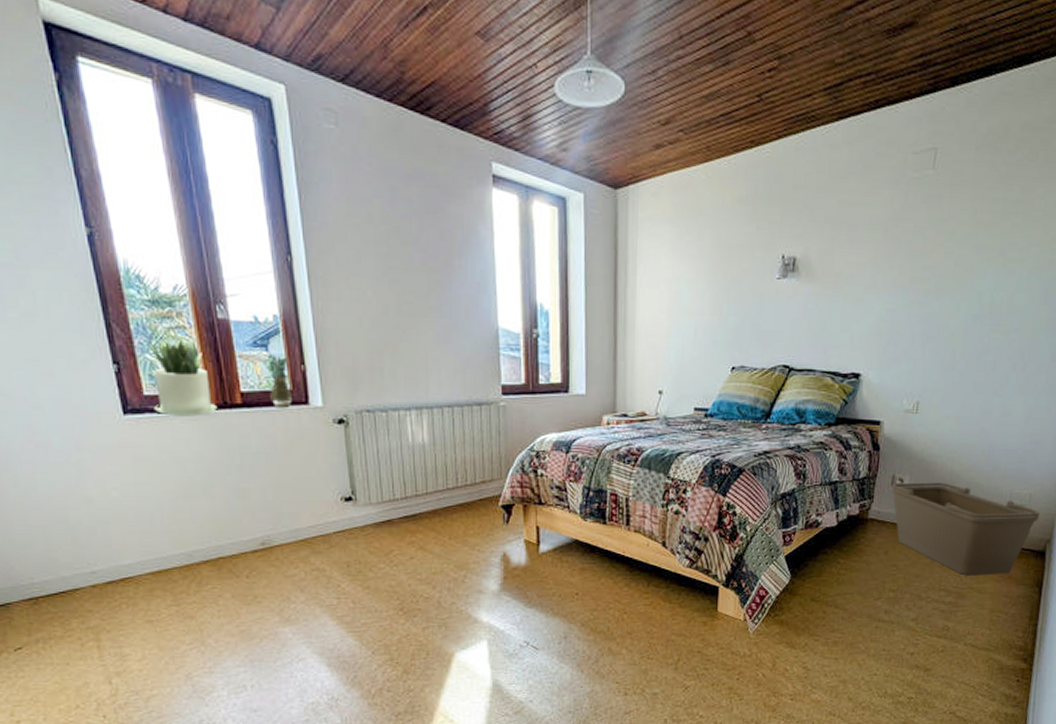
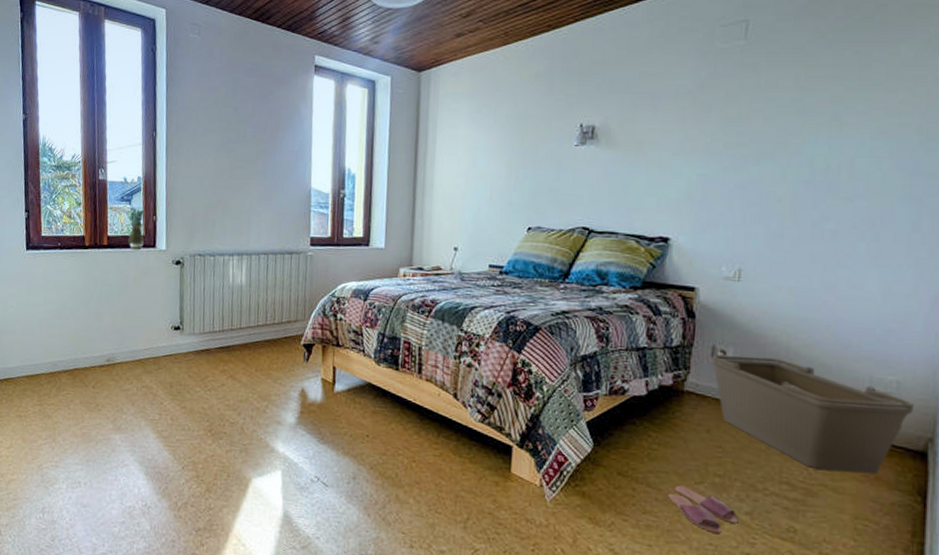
planter: present [147,338,218,416] -> none [47,193,90,254]
slippers: none [852,603,907,640] -> present [668,485,739,533]

